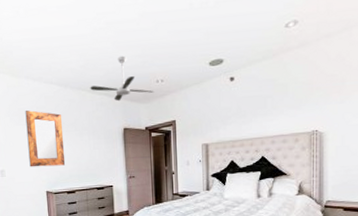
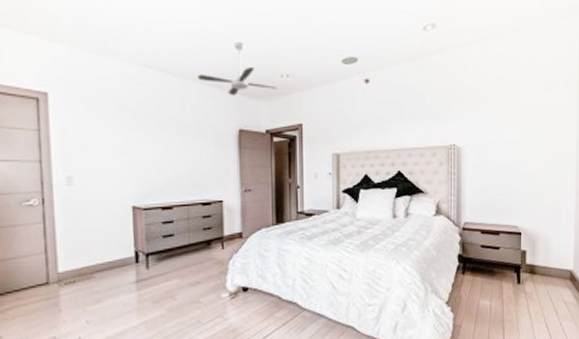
home mirror: present [25,110,65,167] -> none [107,99,161,174]

